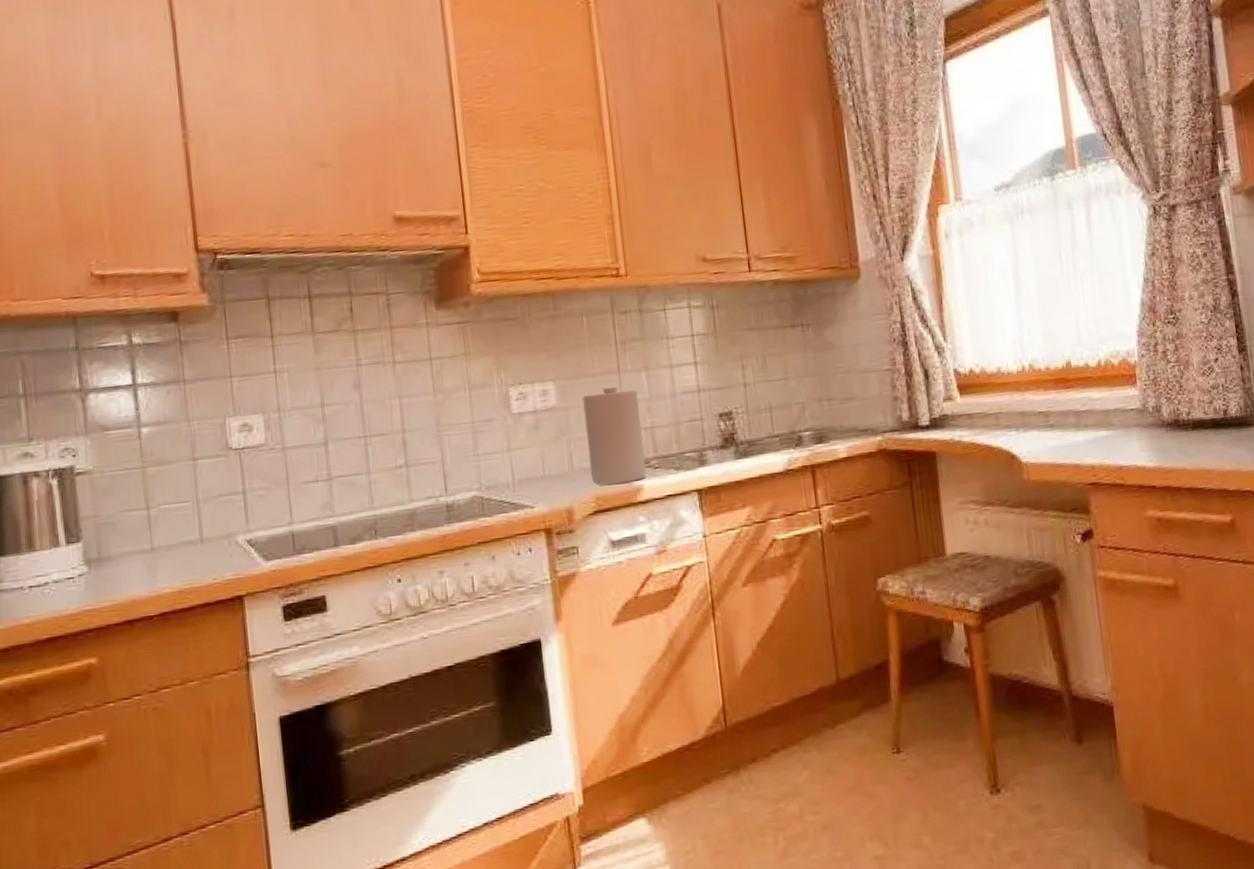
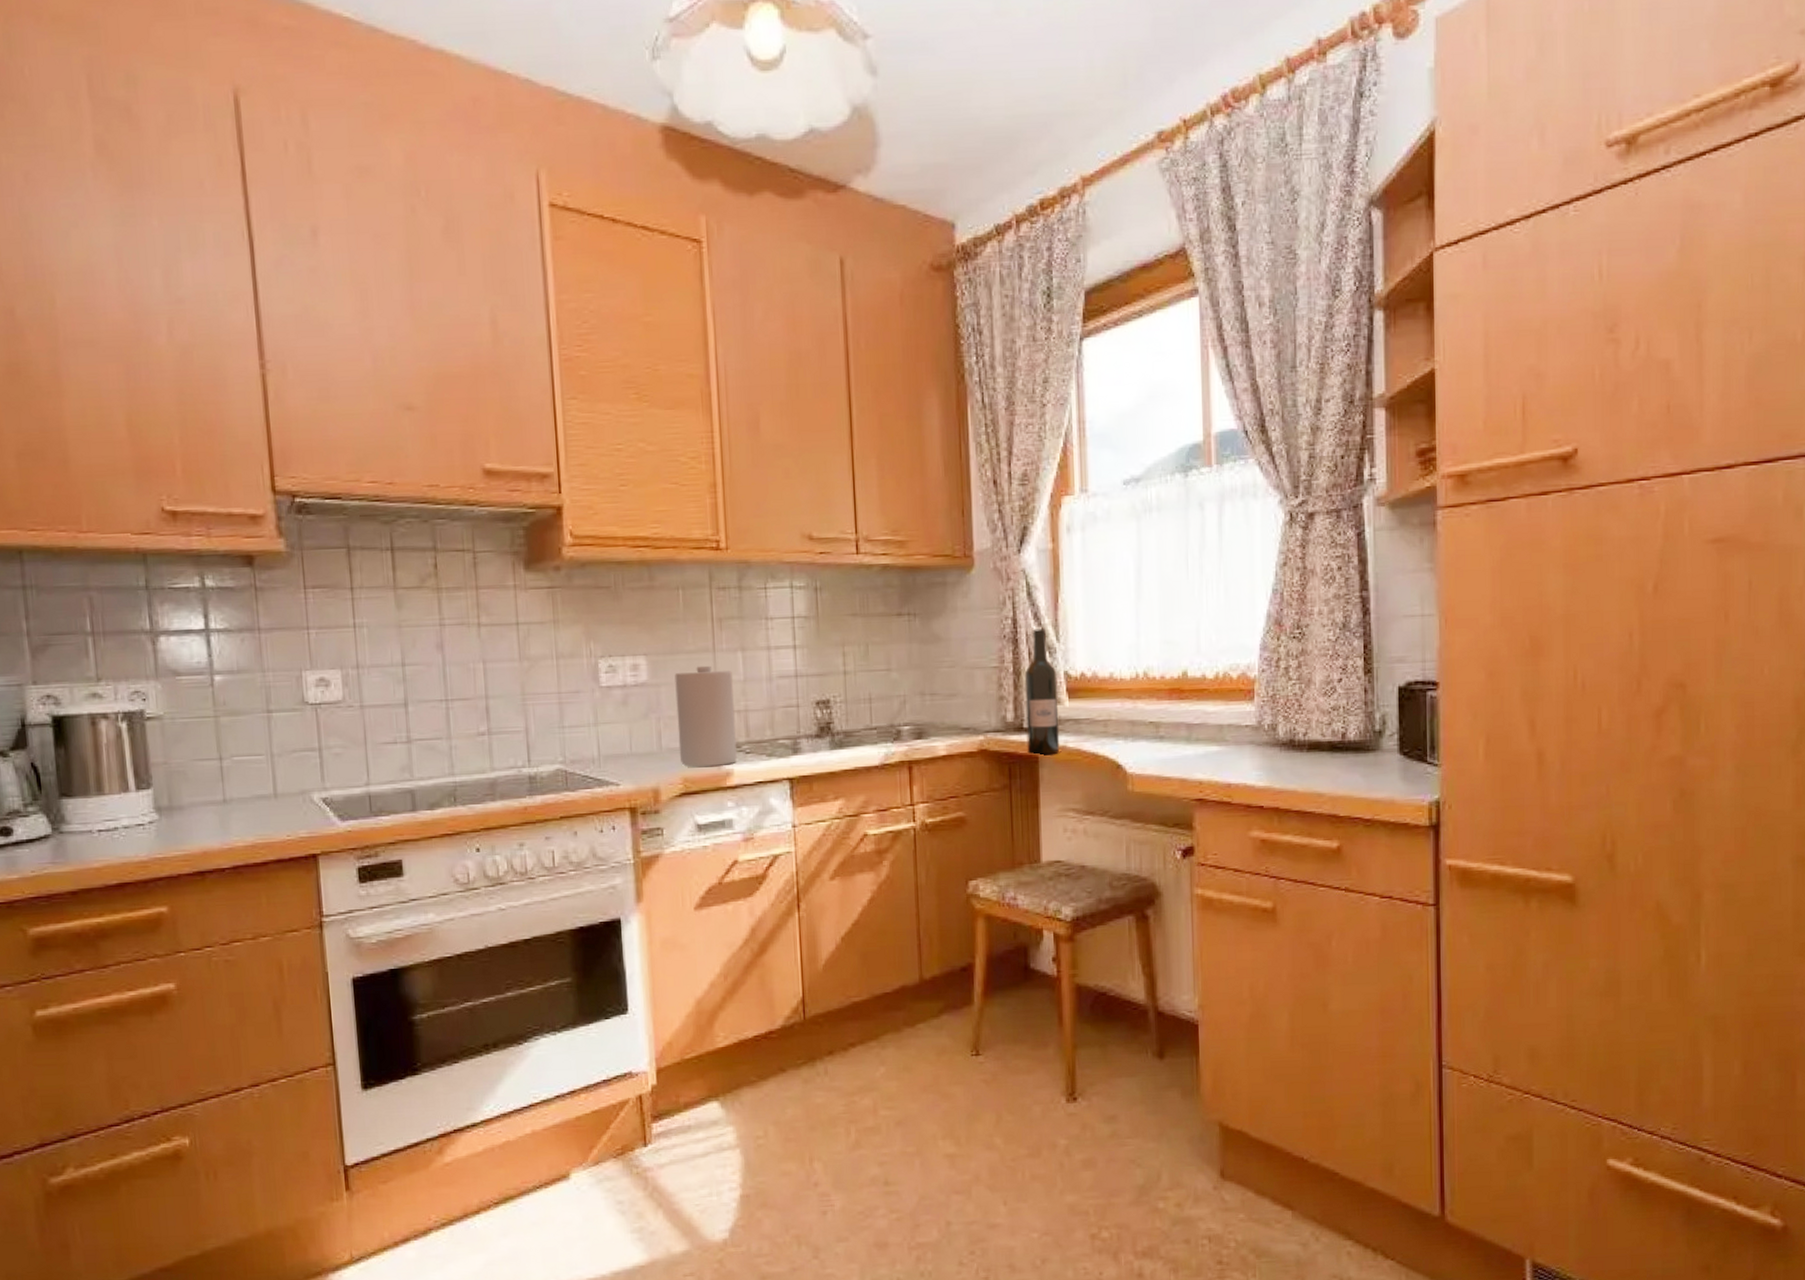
wine bottle: none [916,330,956,451] -> present [1024,628,1060,755]

